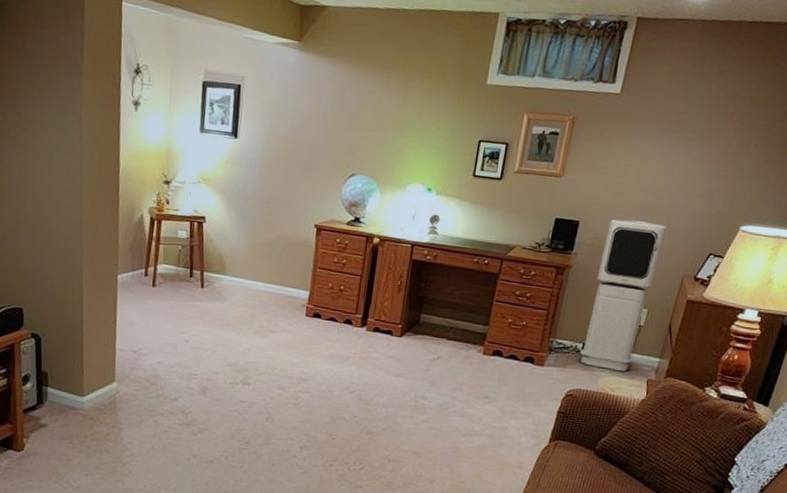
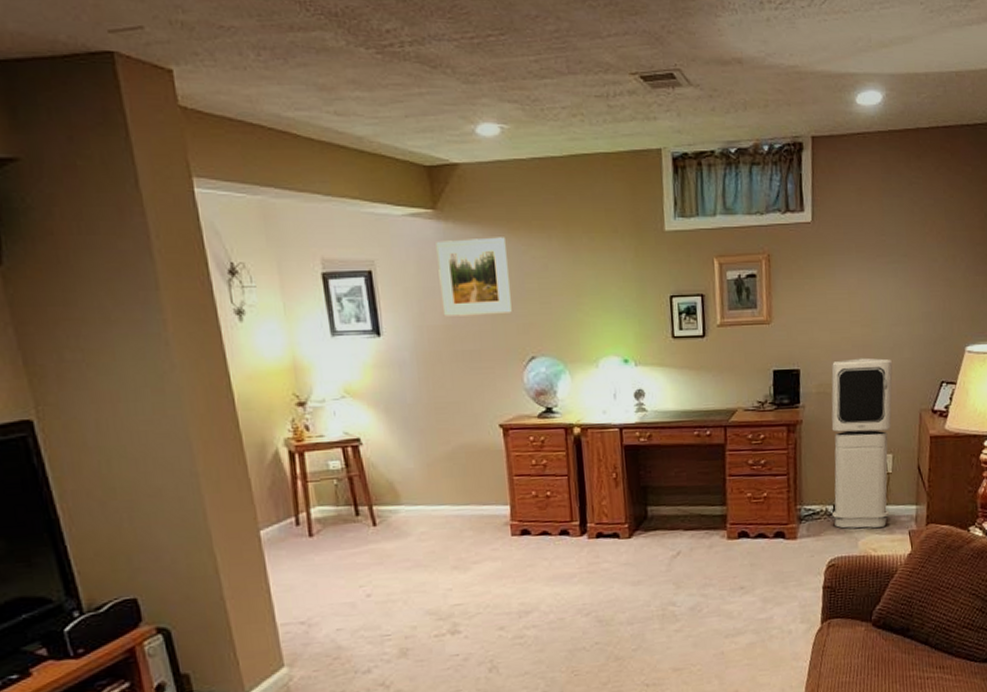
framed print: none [289,68,351,135] -> present [436,237,512,317]

